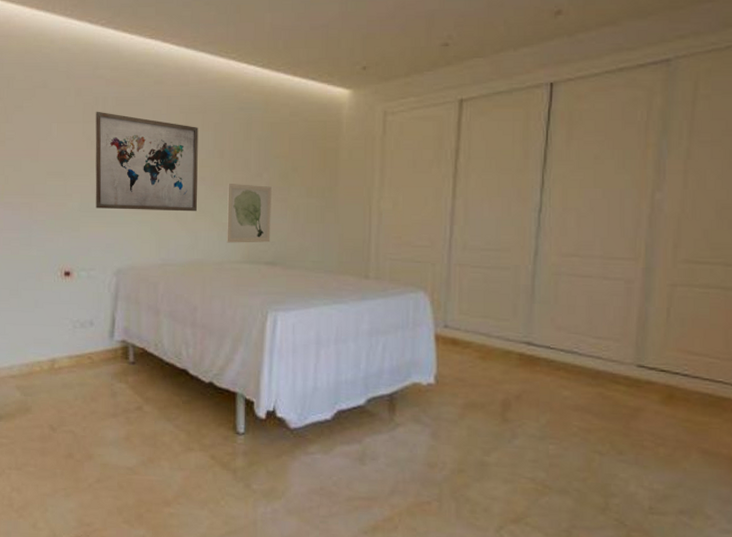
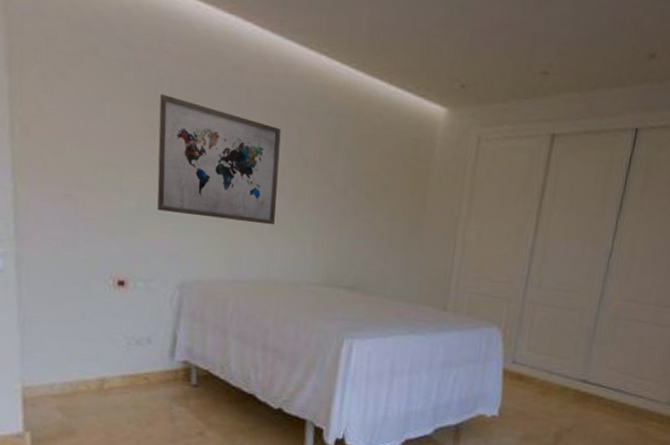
wall art: present [227,184,272,243] -> none [305,197,357,266]

